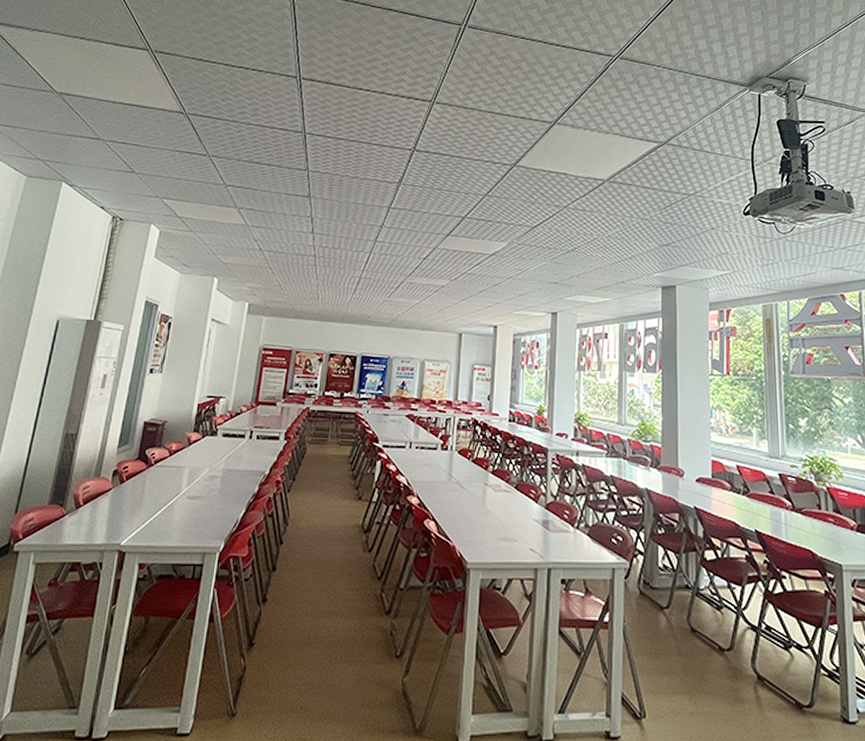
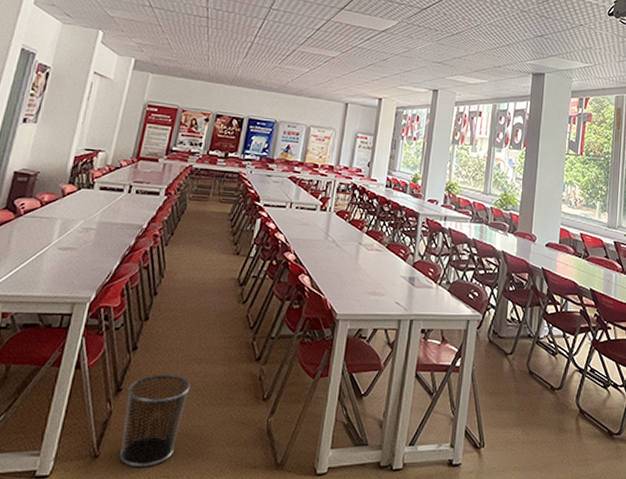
waste bin: none [255,628,322,729] -> present [119,374,191,468]

